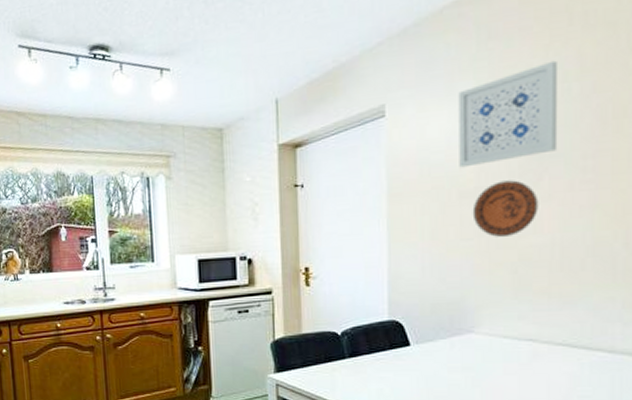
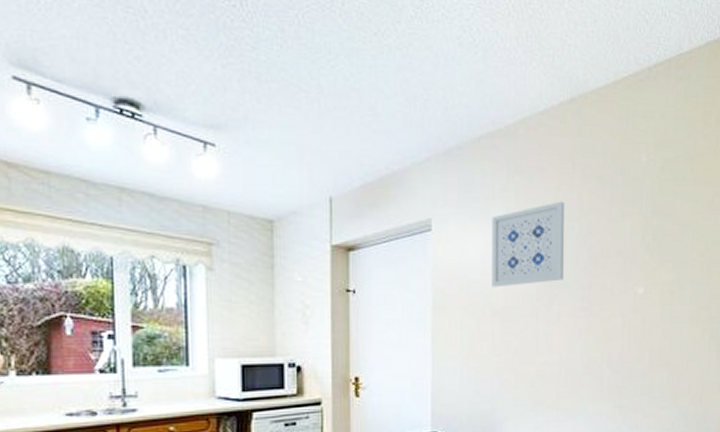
decorative plate: present [472,180,539,237] -> none [501,303,551,354]

